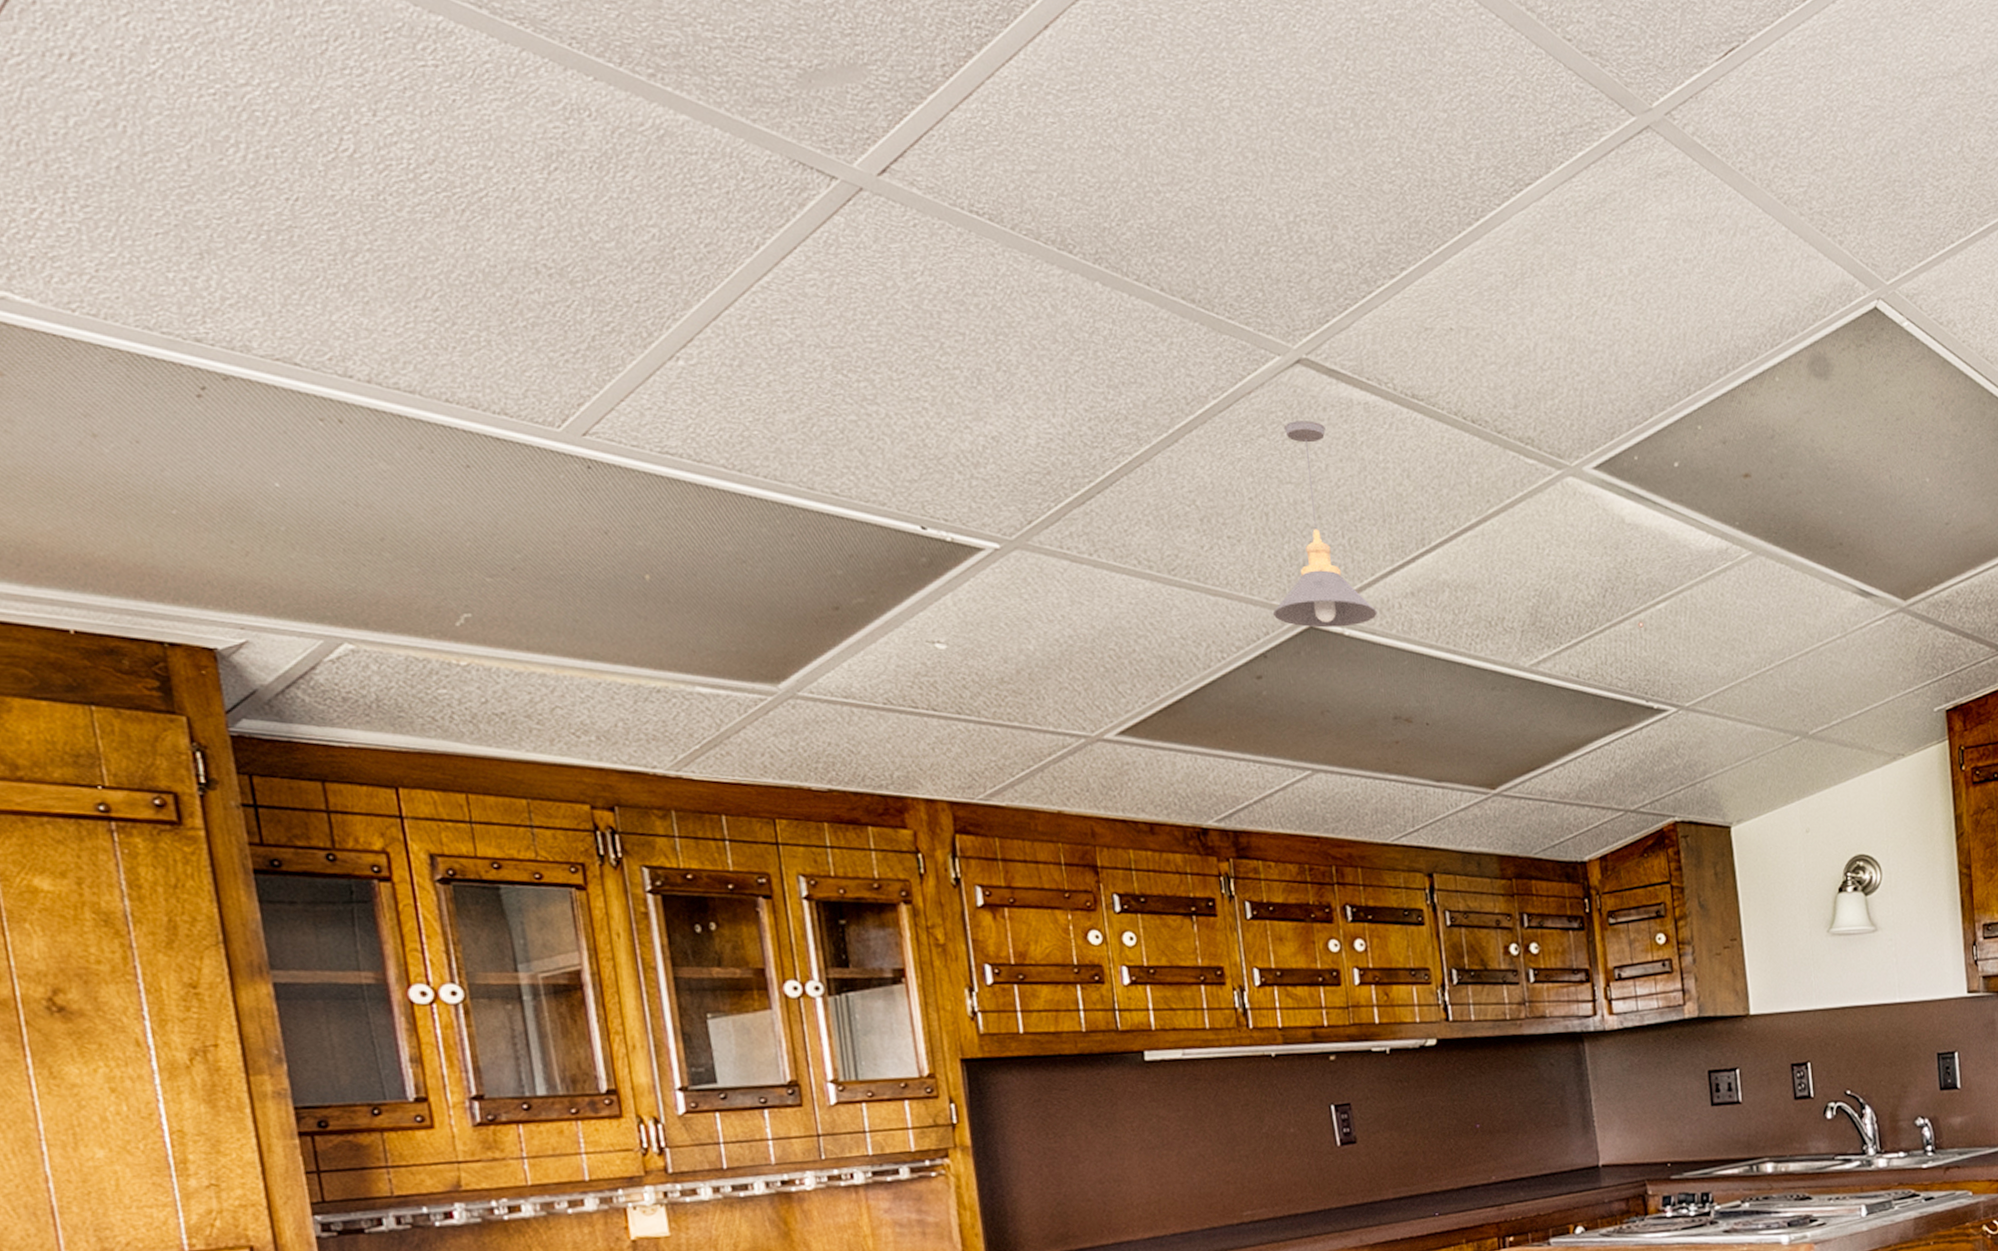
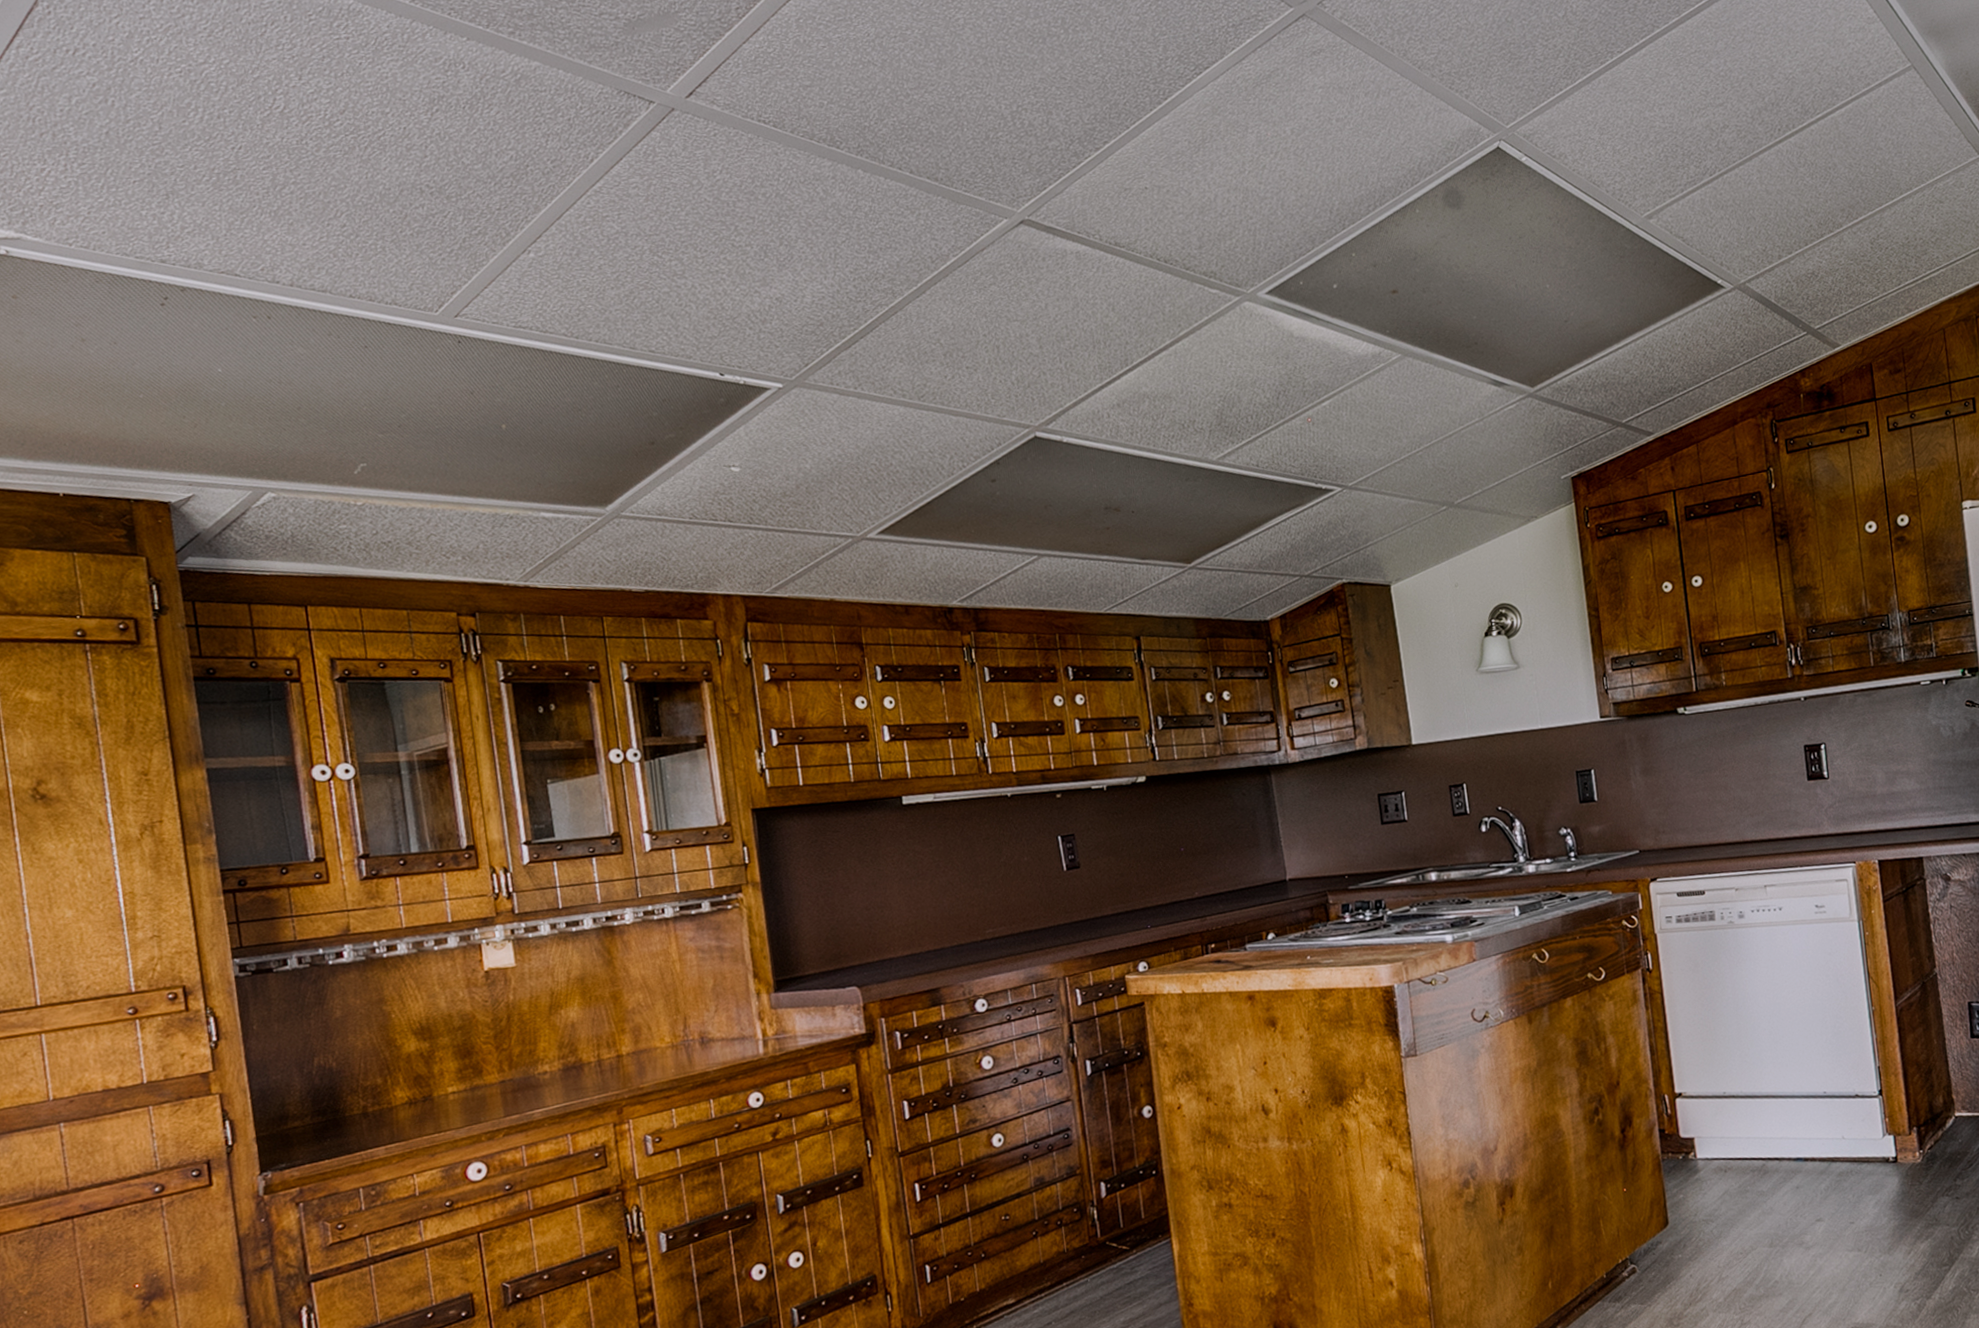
pendant light: present [1272,421,1377,628] -> none [1003,269,1090,438]

